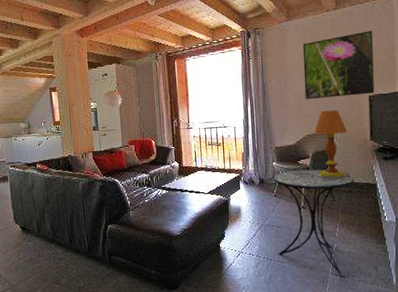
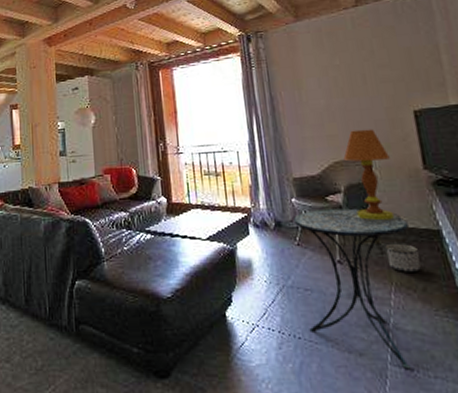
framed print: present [302,30,375,100] -> none [317,30,421,117]
planter: none [337,193,359,213] -> present [385,243,421,272]

